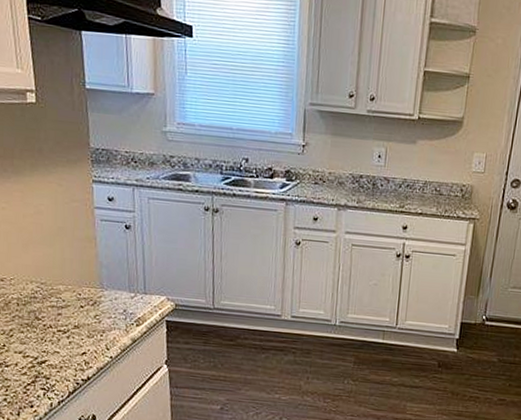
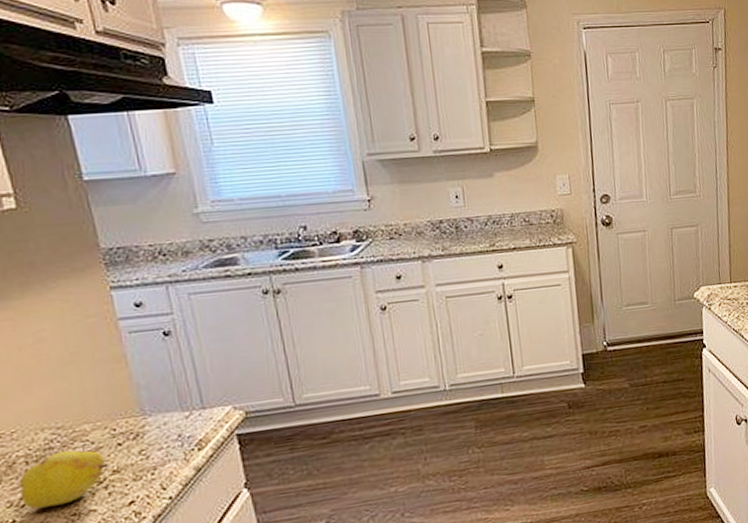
fruit: none [11,301,72,342] -> present [19,450,109,509]

